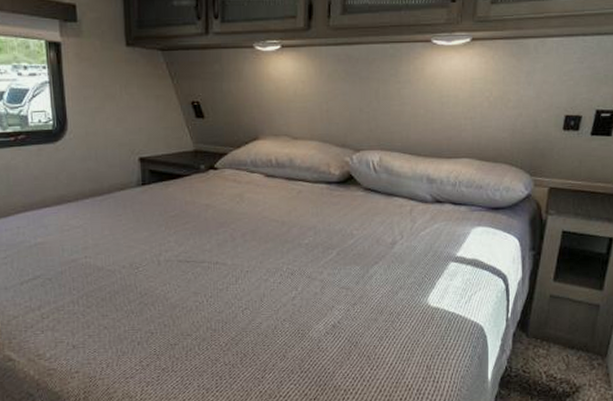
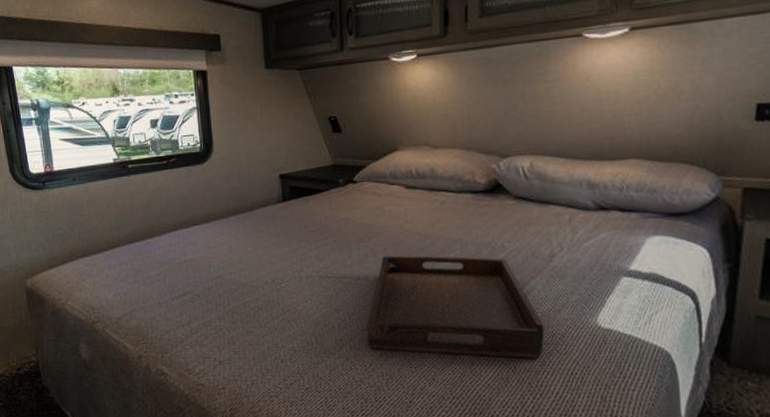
serving tray: none [224,241,384,335] -> present [367,255,545,360]

